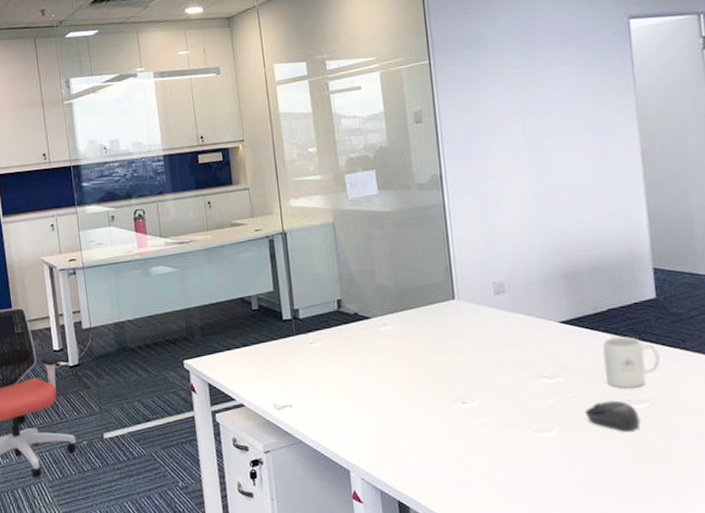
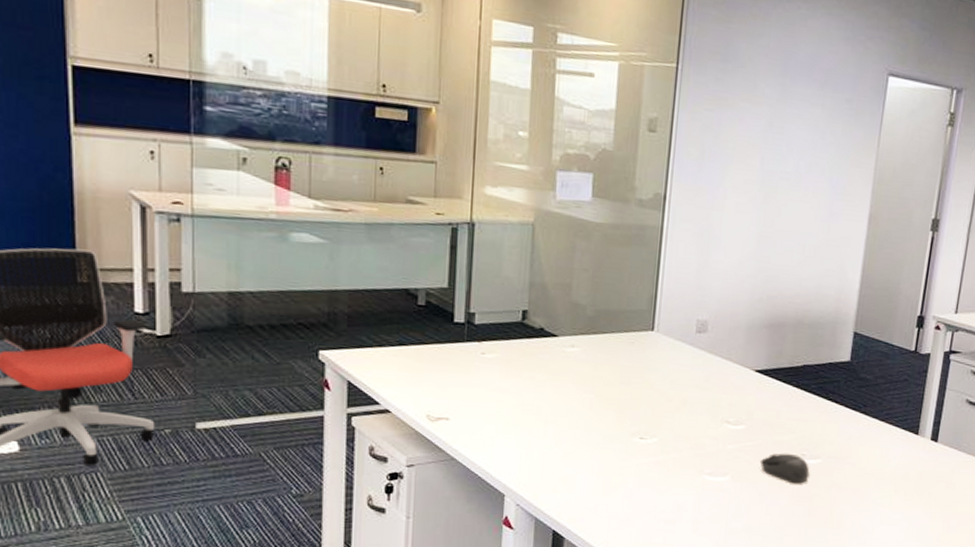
mug: present [602,337,660,389] -> none [787,393,841,444]

